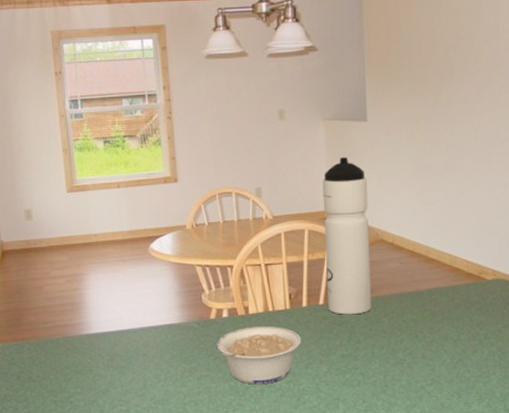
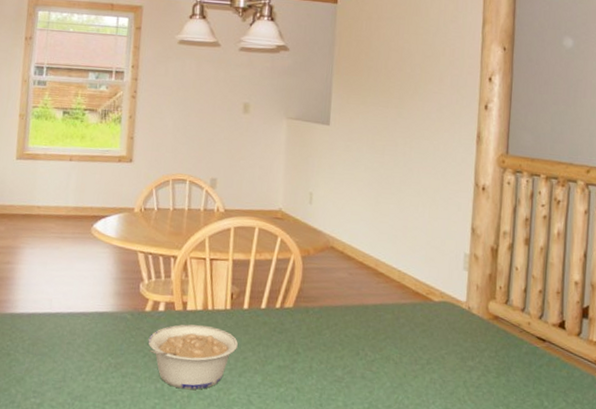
water bottle: present [323,157,372,315] -> none [270,158,324,323]

